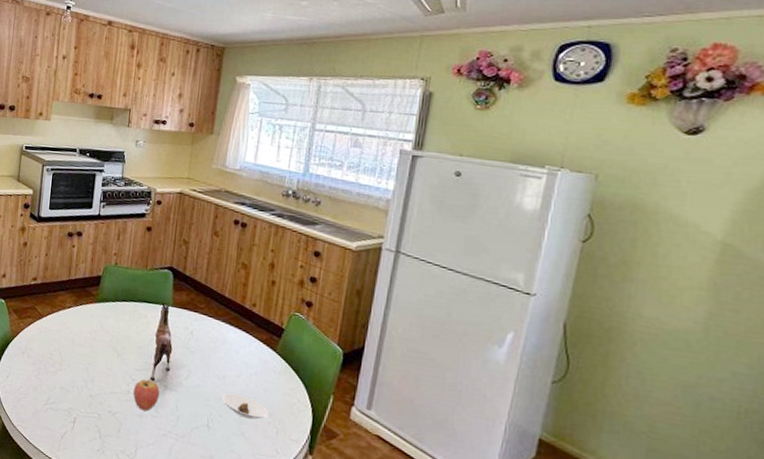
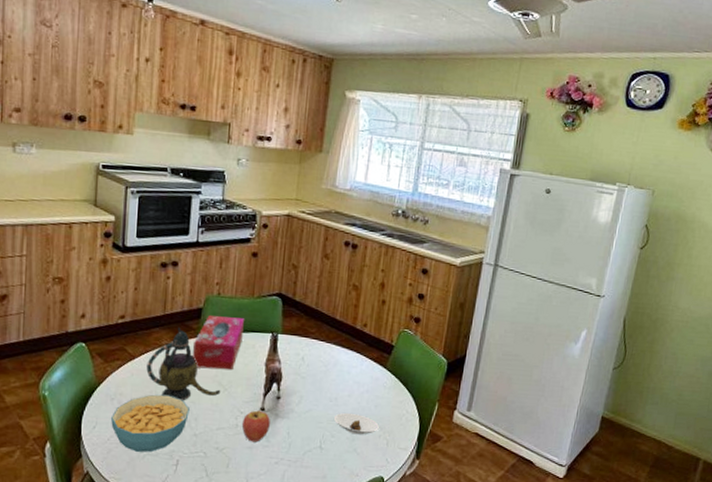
cereal bowl: none [21,352,87,407] -> present [111,394,190,452]
teapot: none [52,292,115,362] -> present [146,327,221,401]
tissue box: none [91,283,138,338] -> present [192,316,244,370]

